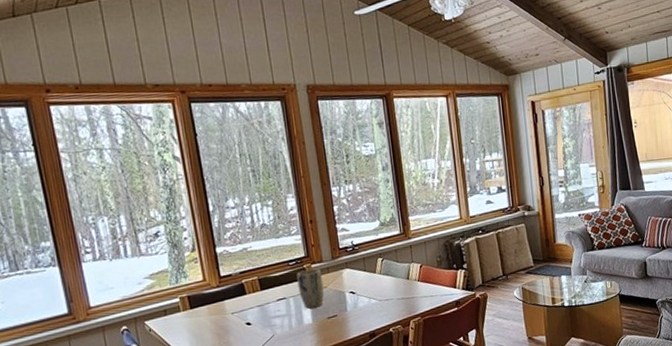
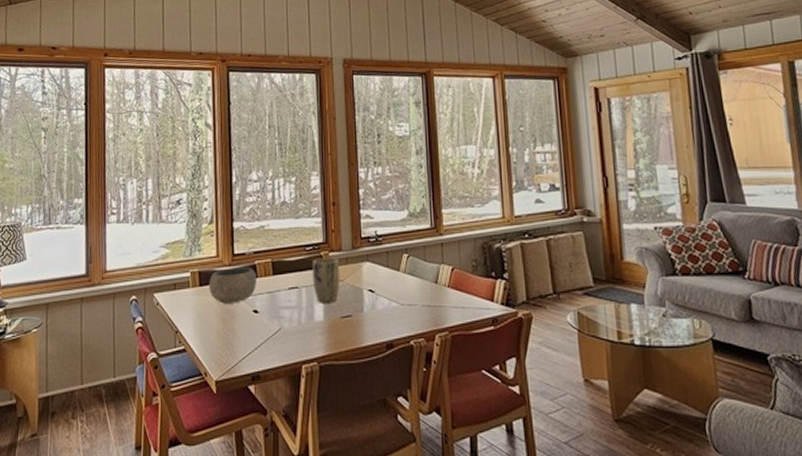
bowl: none [199,286,247,322] -> present [209,268,258,304]

